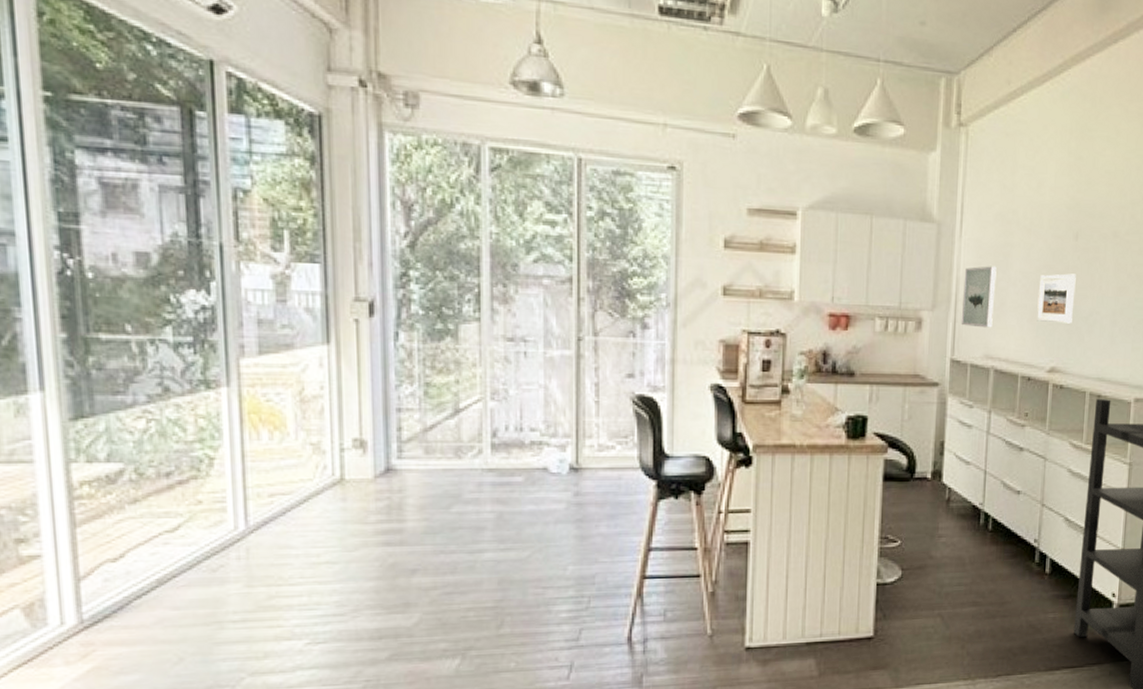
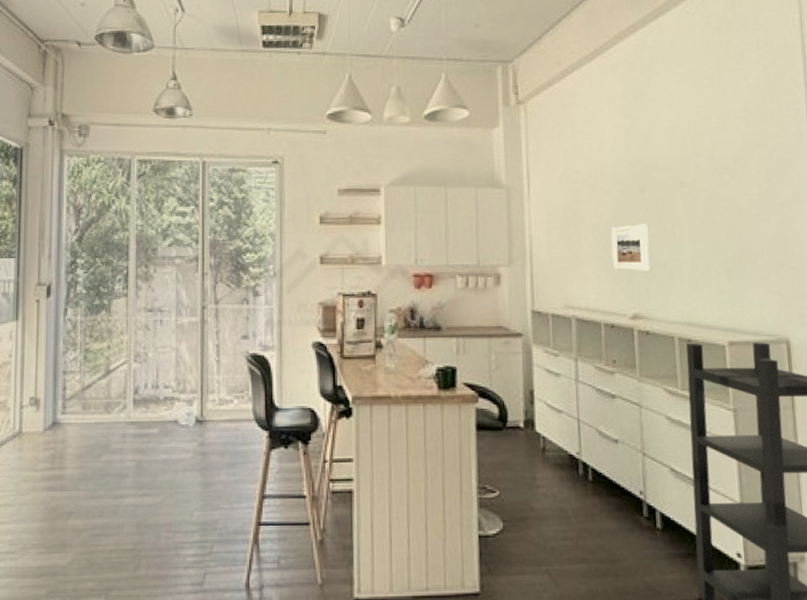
wall art: present [961,266,997,328] -> none [536,222,569,279]

